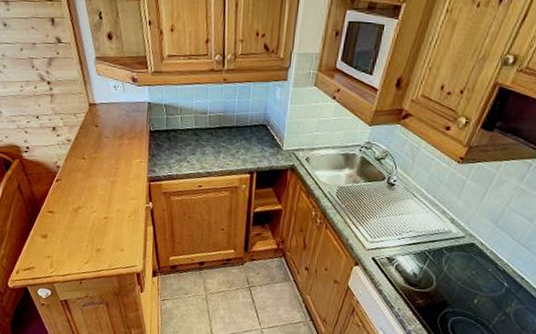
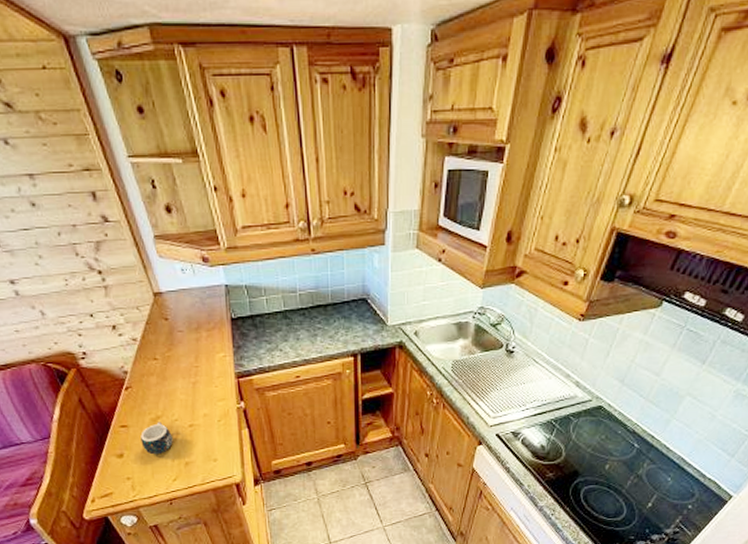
mug: none [63,211,89,240] -> present [140,422,173,455]

